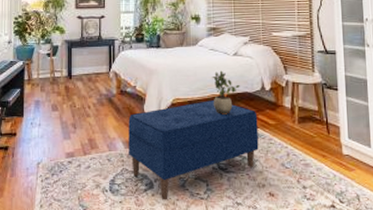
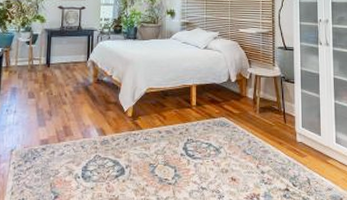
bench: present [128,99,259,201] -> none [102,89,224,186]
potted plant: present [212,70,240,114] -> none [184,62,209,104]

